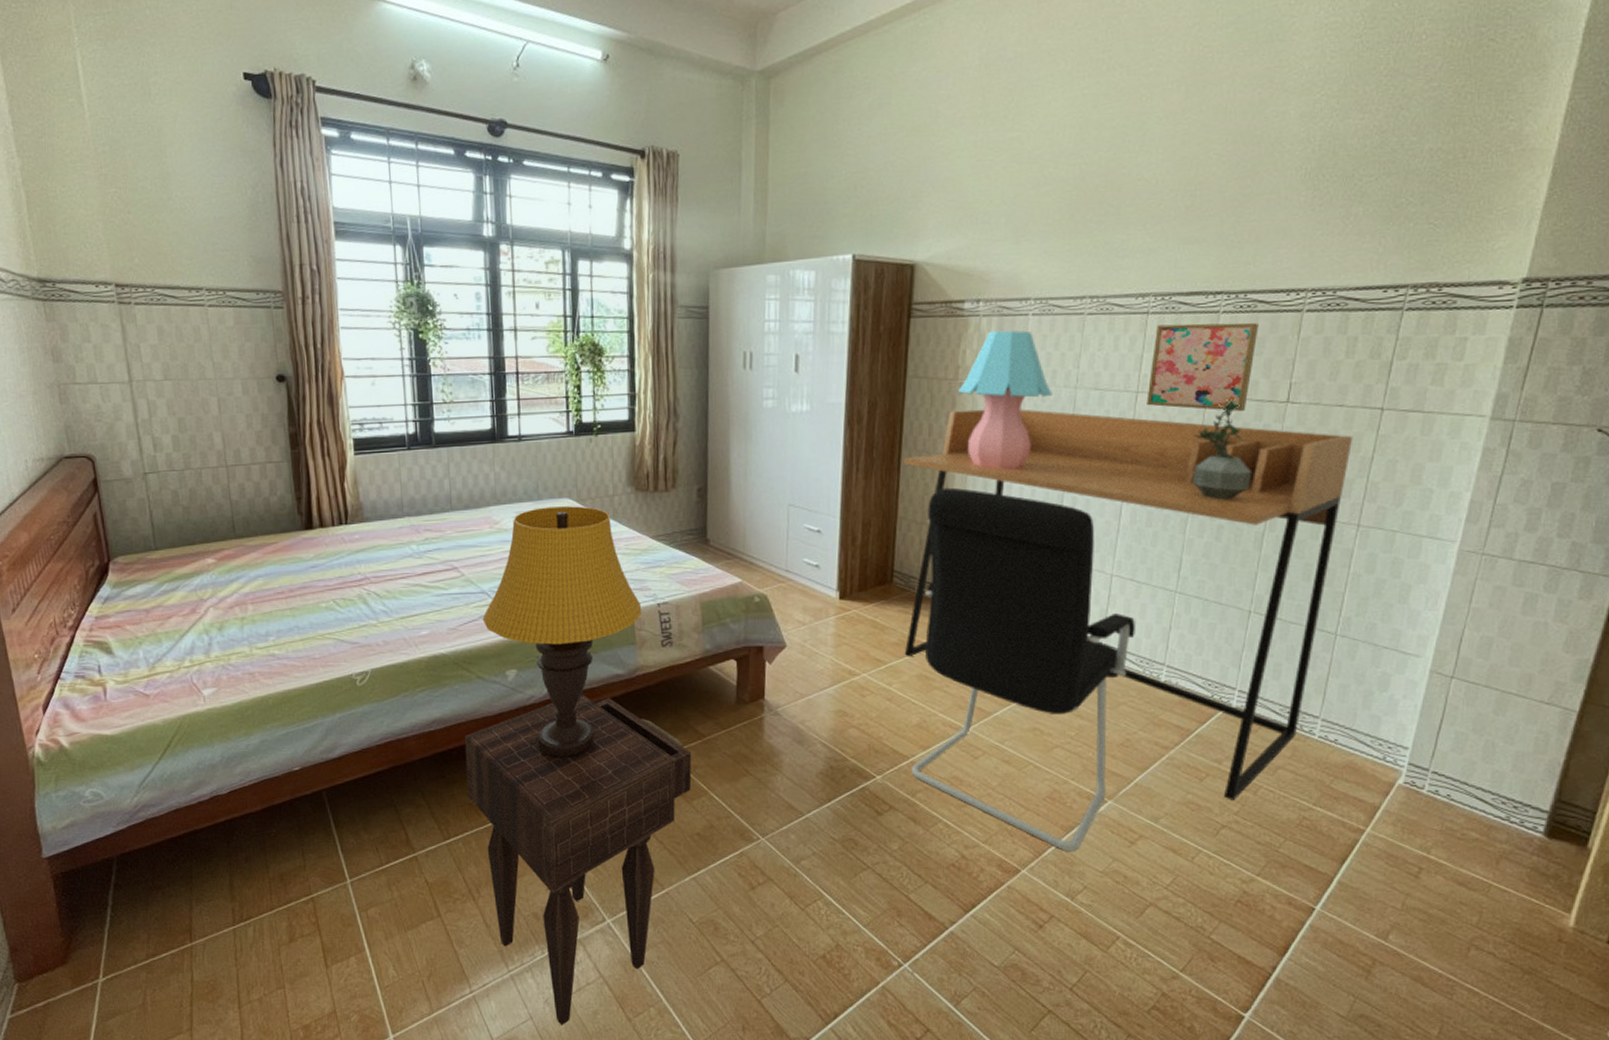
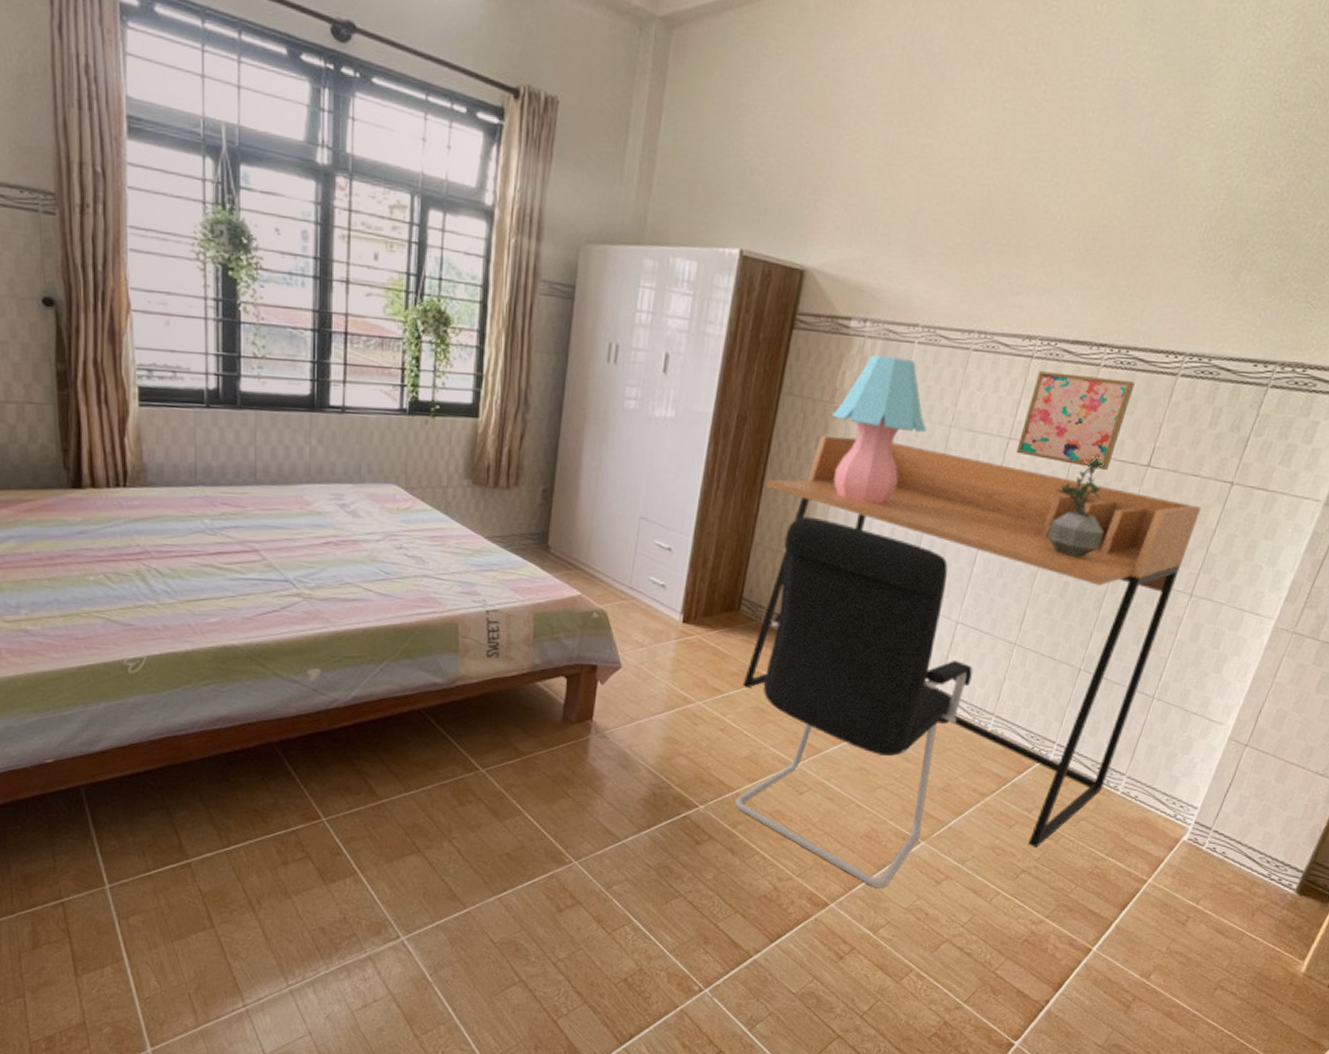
nightstand: present [464,693,692,1025] -> none [254,700,509,1041]
table lamp: present [482,506,642,757] -> none [284,491,469,767]

